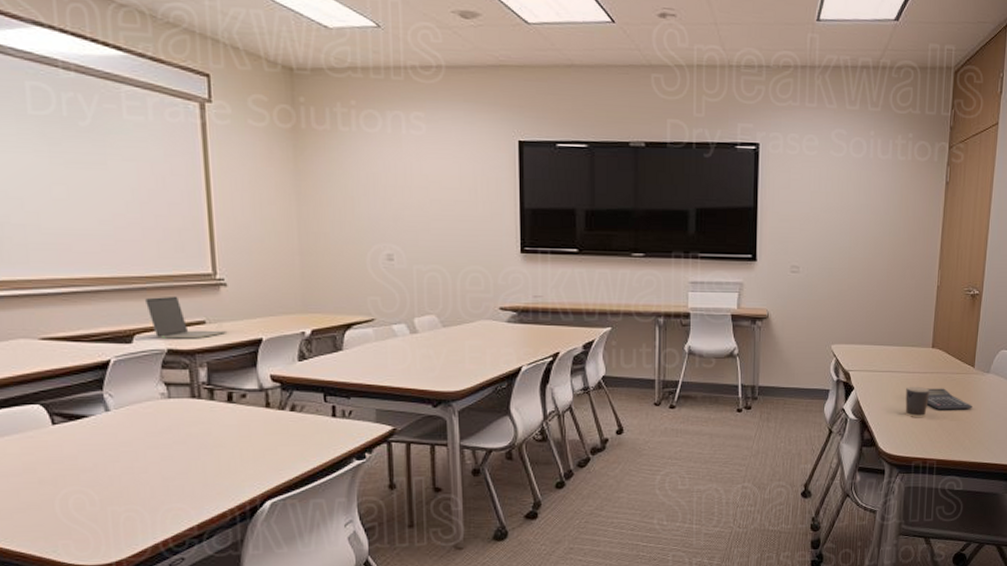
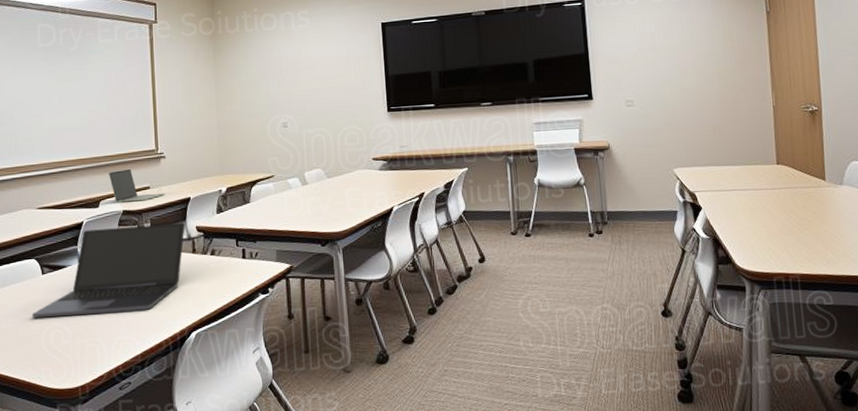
laptop: none [39,369,256,480] -> present [31,222,185,319]
mug: present [905,386,930,418] -> none [756,202,782,234]
calculator: present [927,388,973,410] -> none [778,202,830,225]

